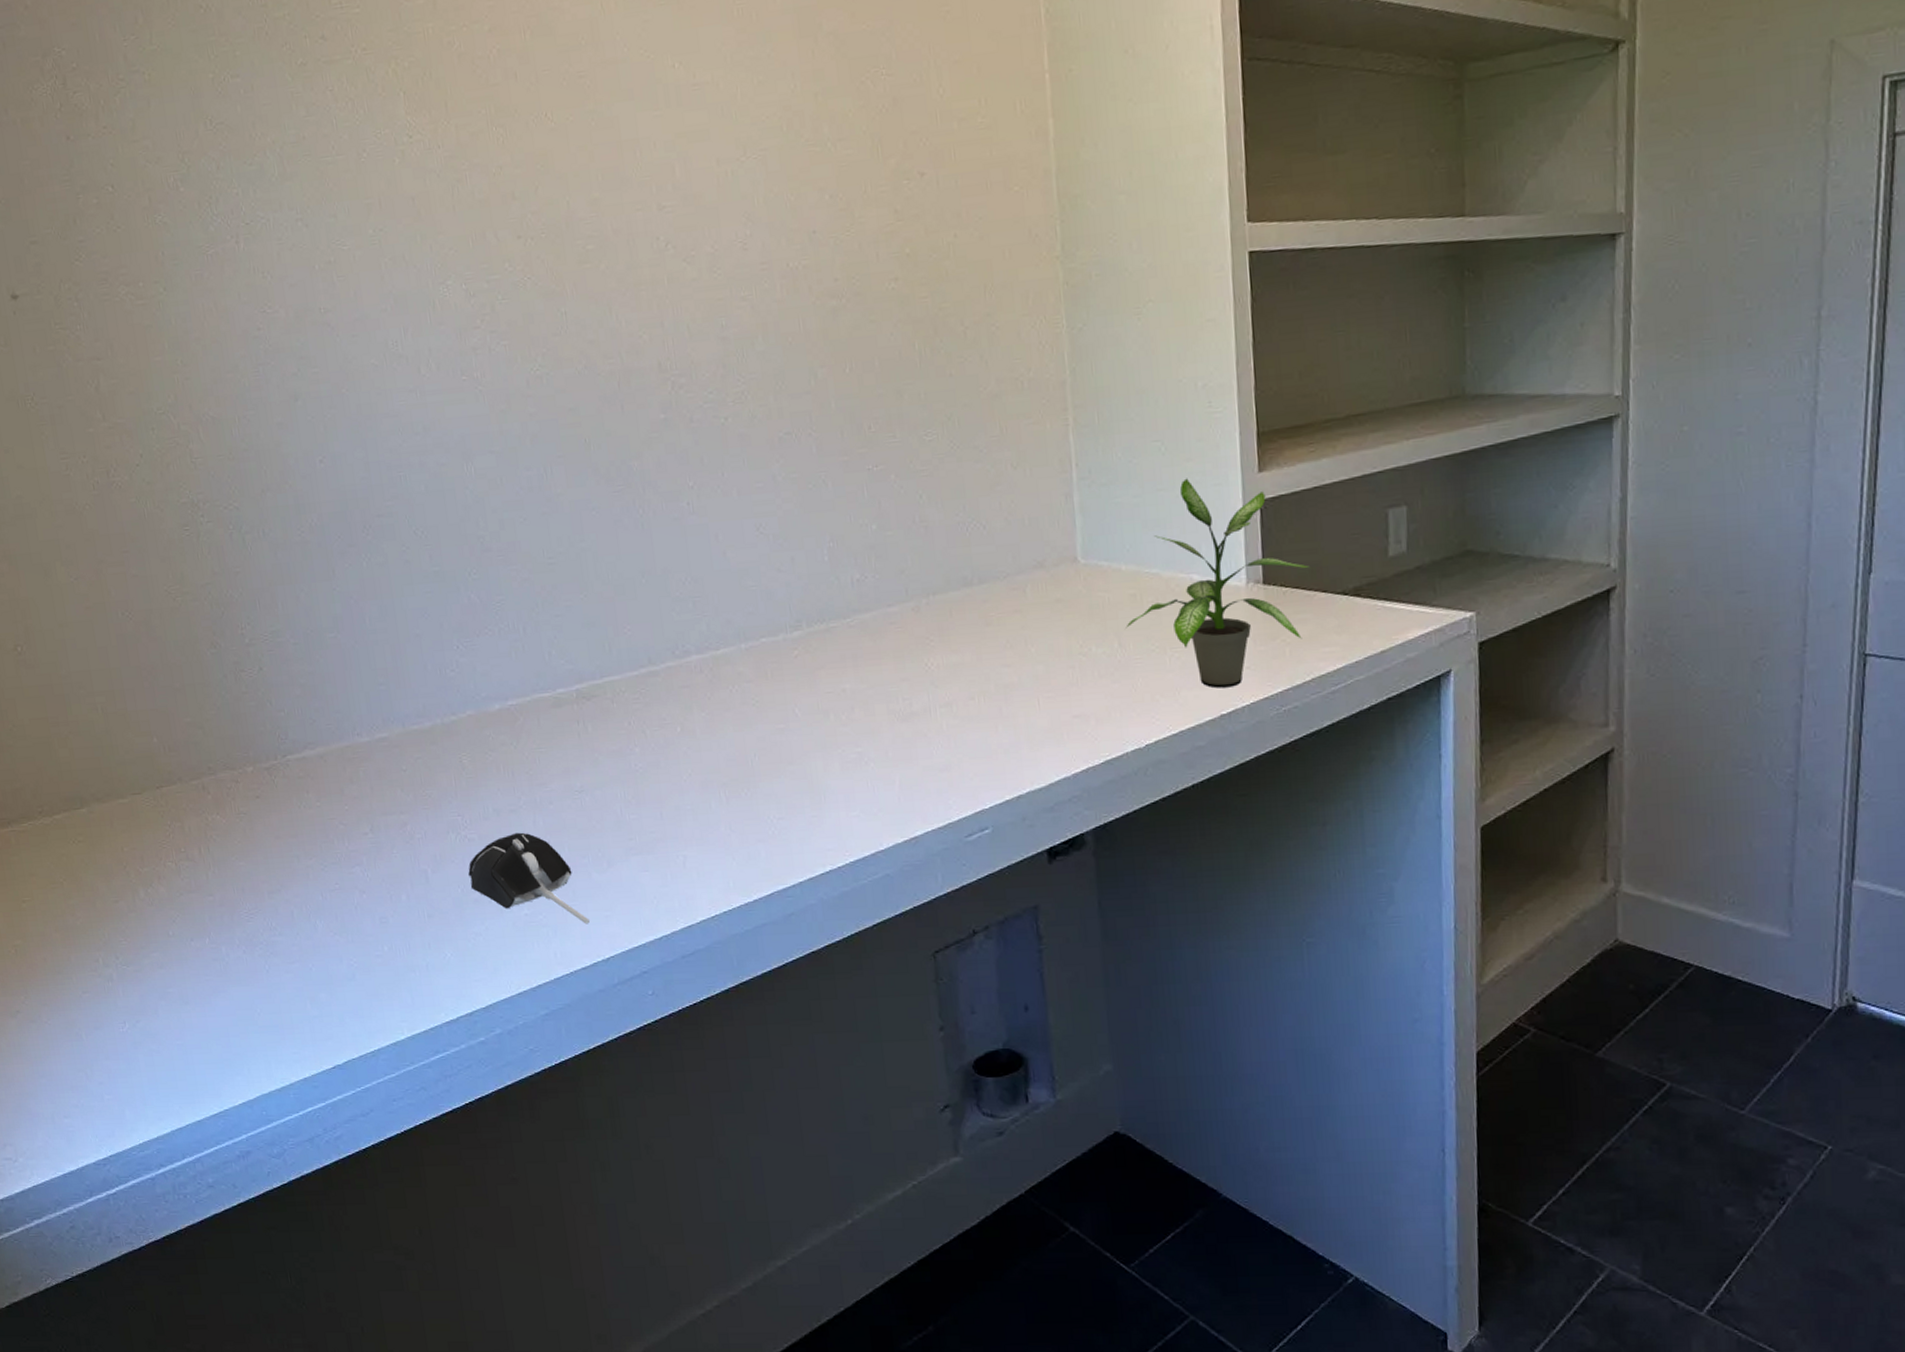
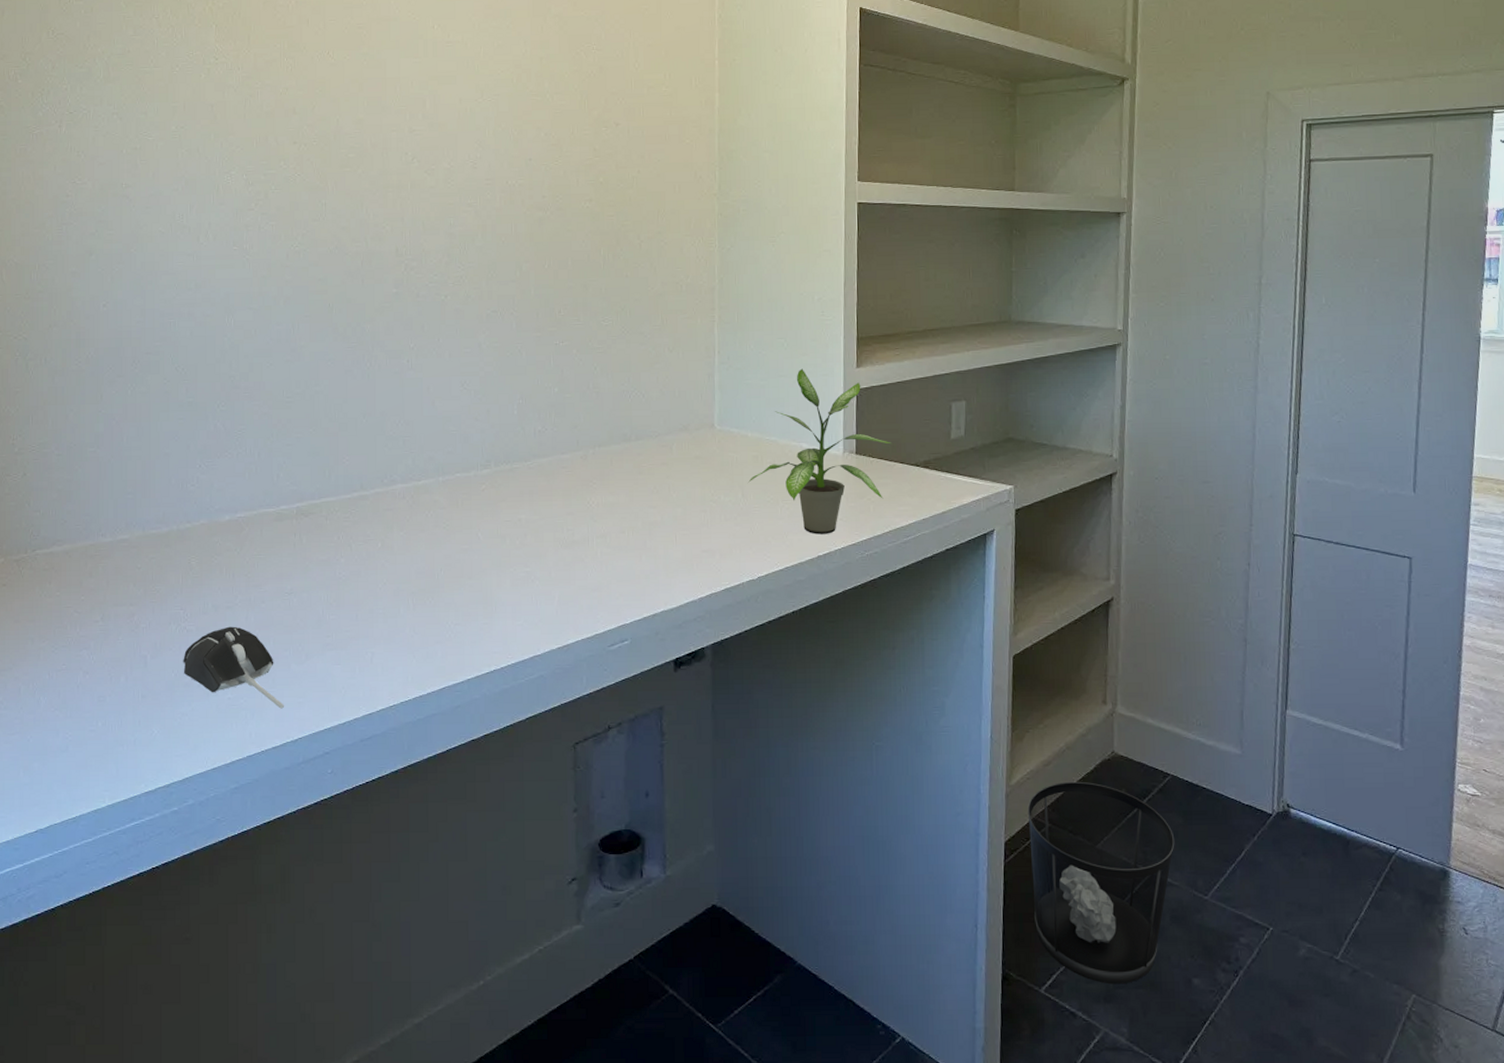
waste bin: none [1505,977,1701,1214] -> present [1027,781,1175,983]

